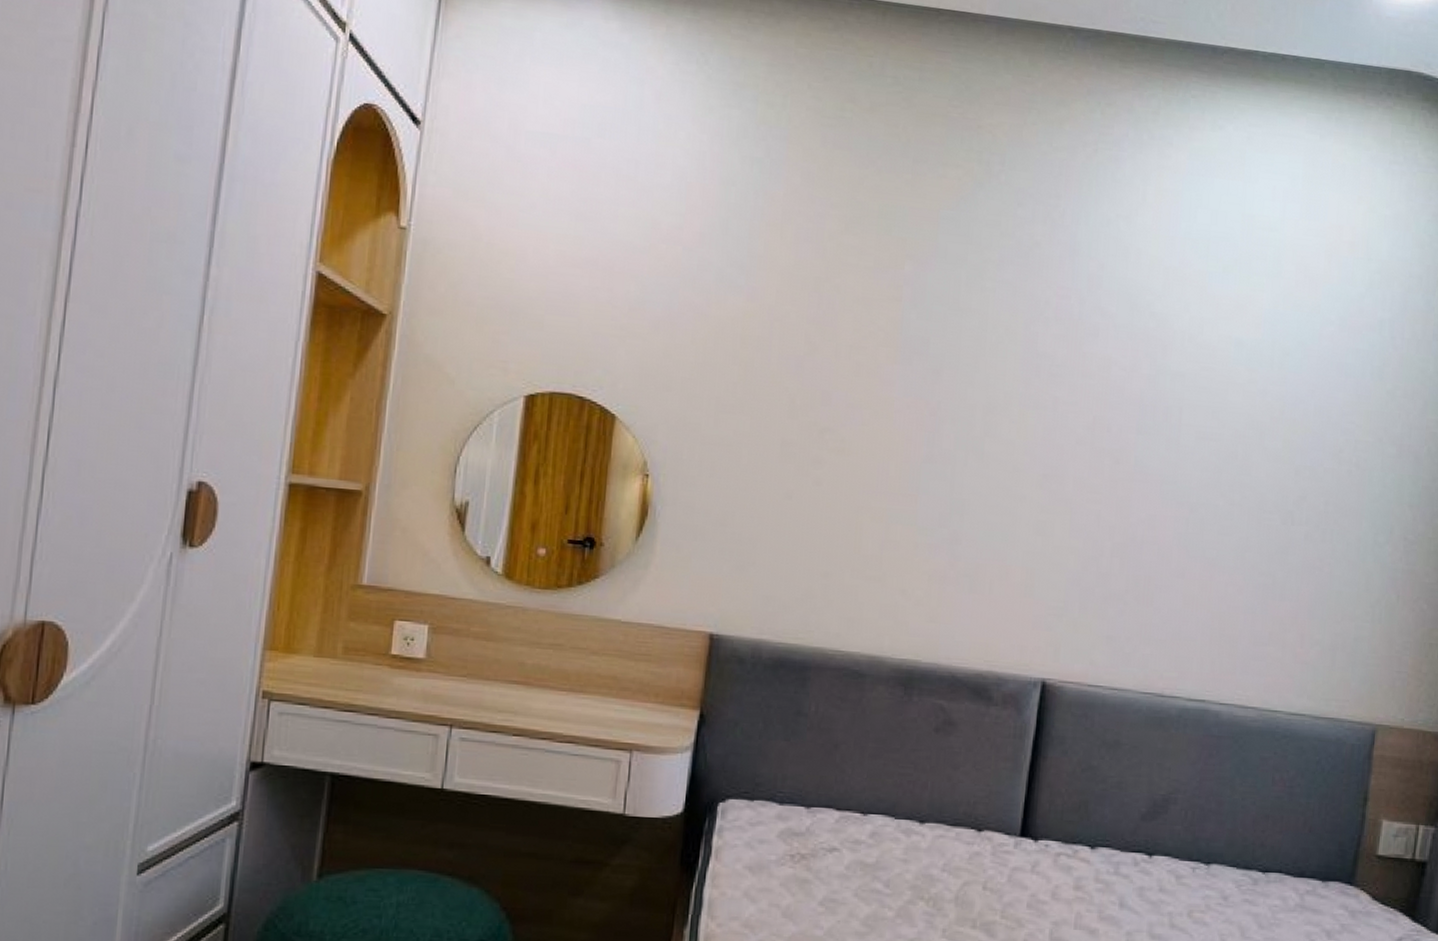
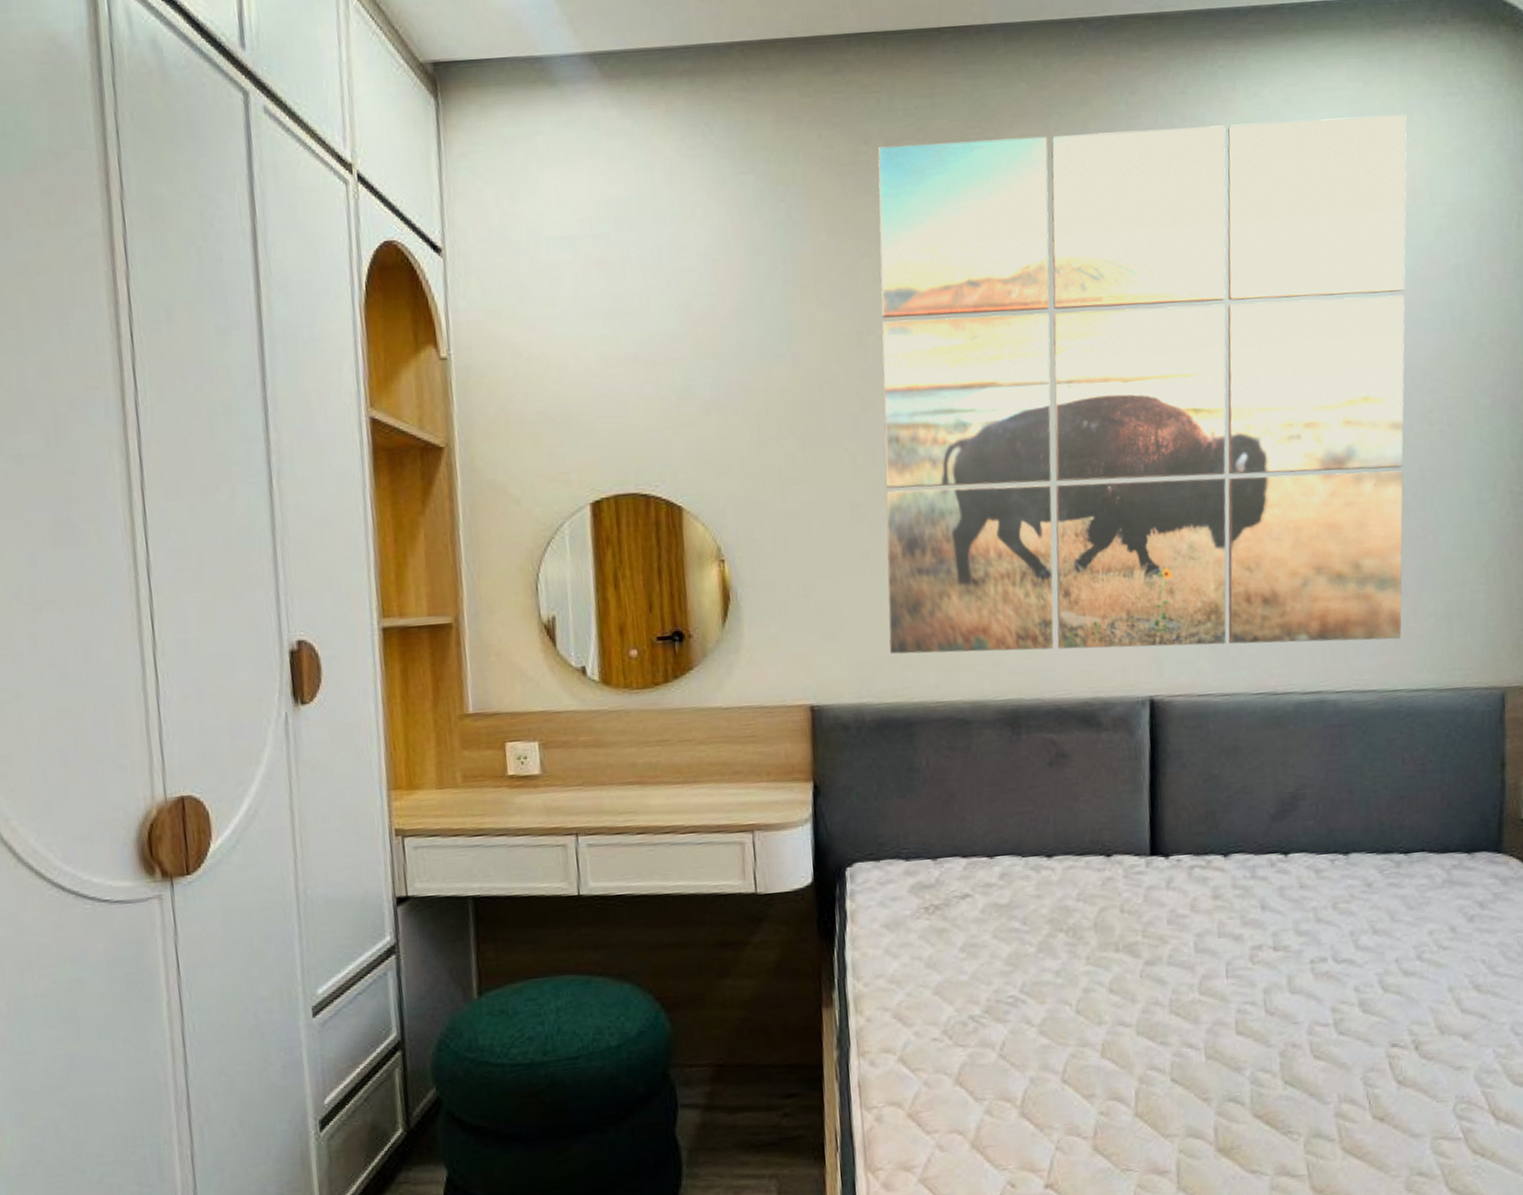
wall art: none [796,107,1355,662] -> present [878,114,1407,654]

